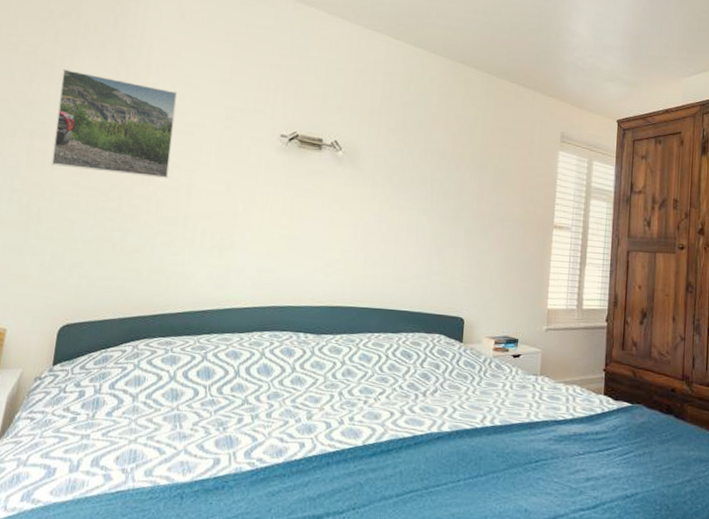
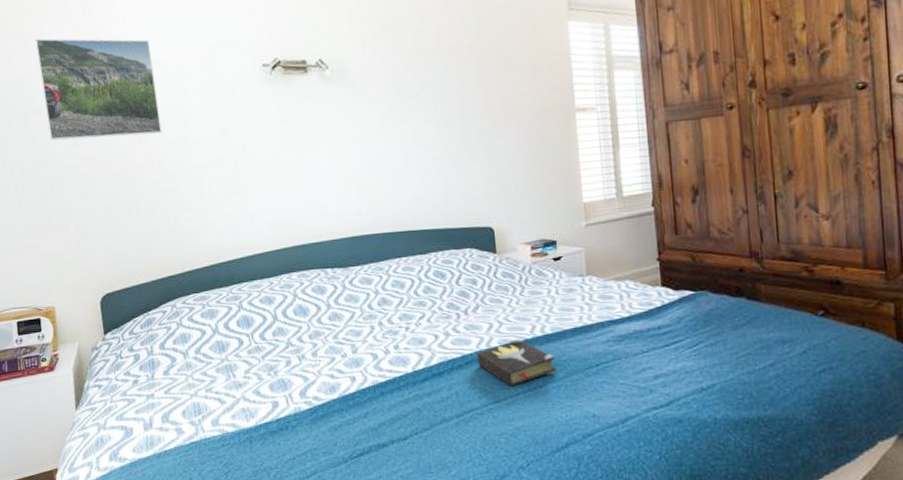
hardback book: none [426,425,499,472] -> present [477,338,557,386]

